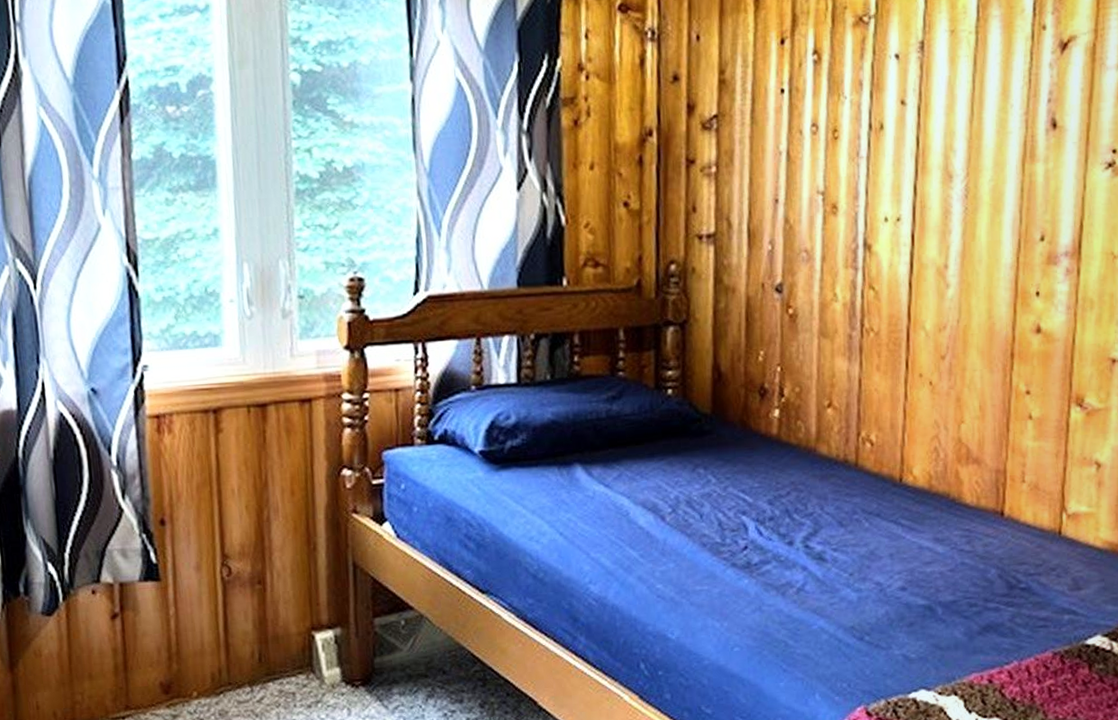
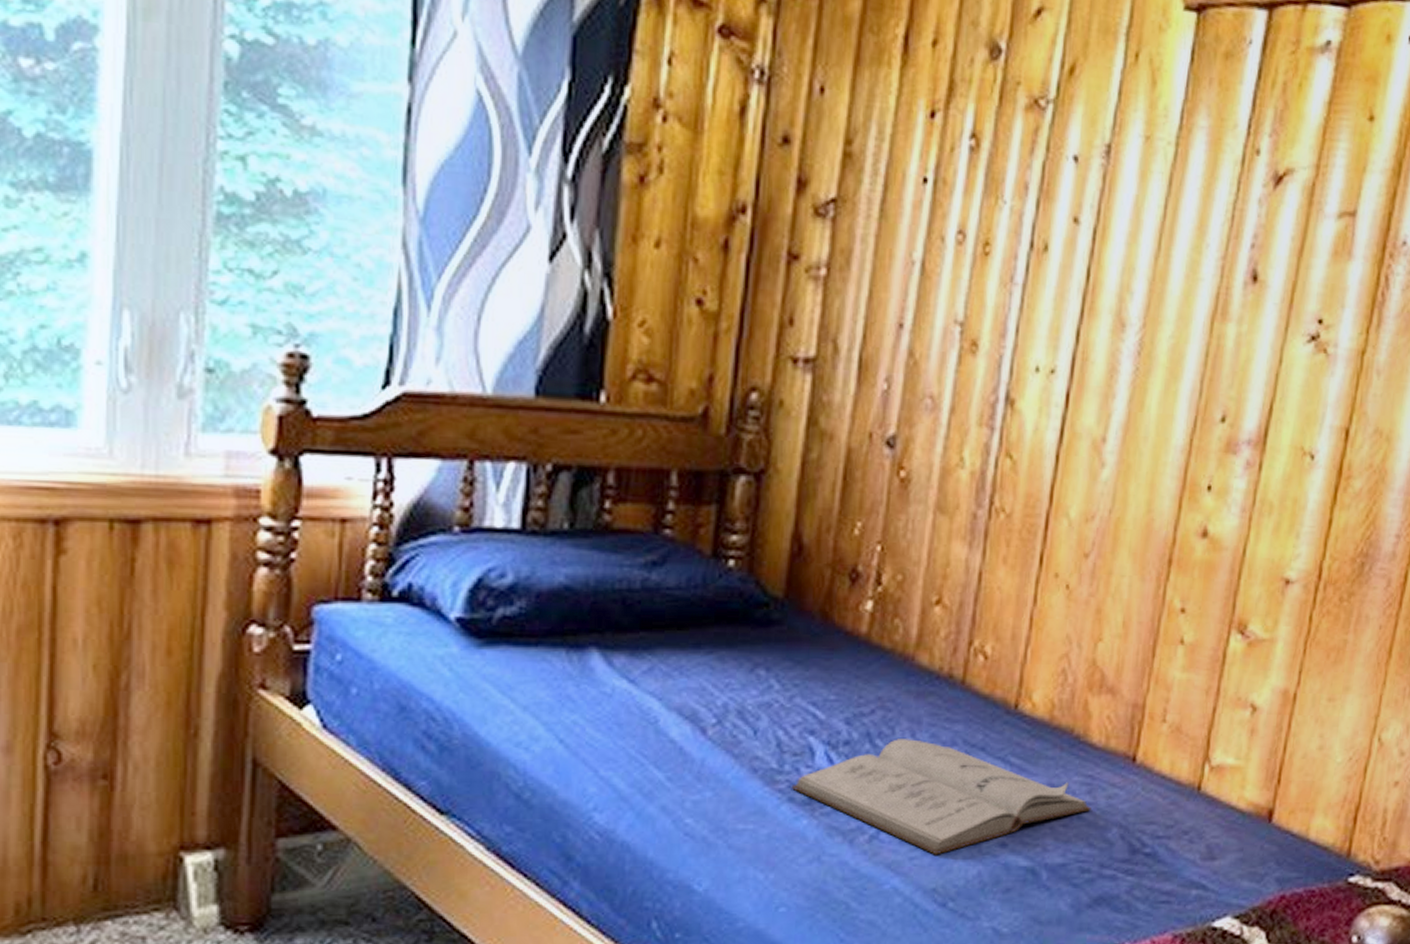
book: none [732,512,972,600] -> present [791,739,1092,855]

